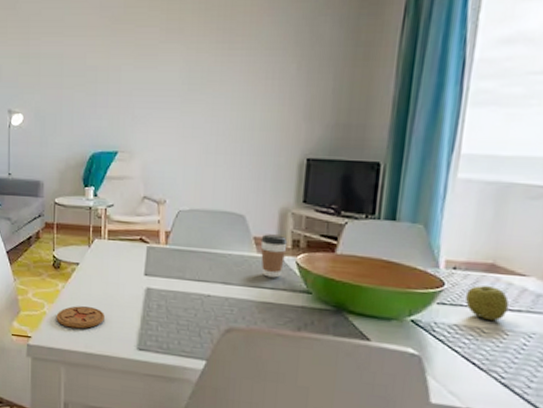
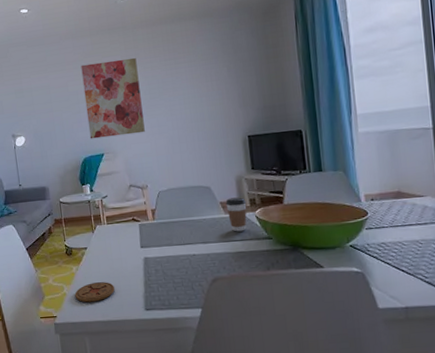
wall art: none [103,32,179,133] -> present [81,57,145,139]
apple: present [465,285,509,322] -> none [384,209,418,236]

